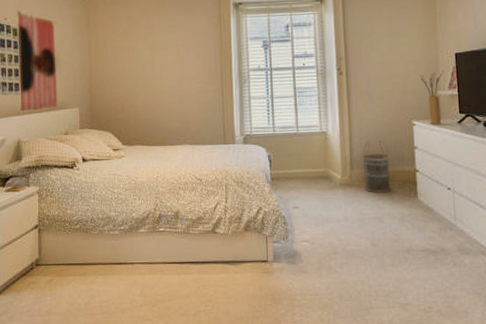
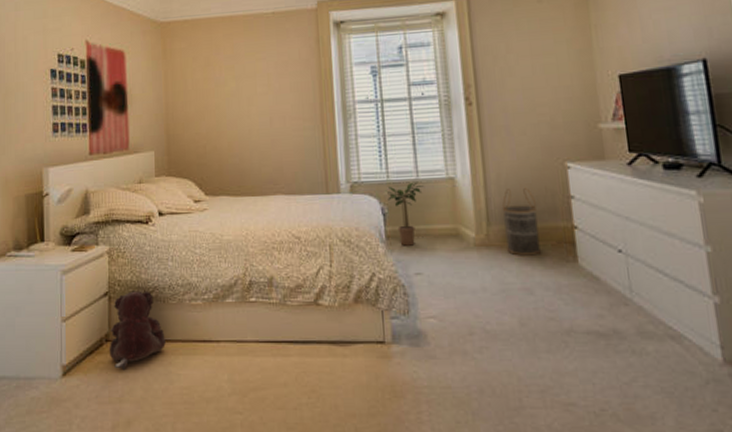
teddy bear: none [38,223,88,289] -> present [109,290,166,371]
potted plant: none [273,134,302,186] -> present [387,181,424,246]
vase: present [420,71,444,125] -> none [573,98,605,168]

